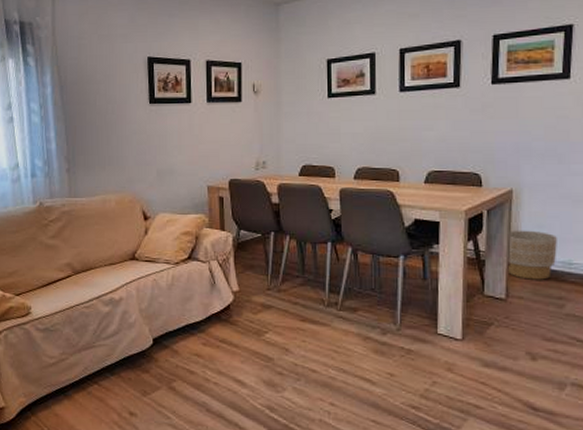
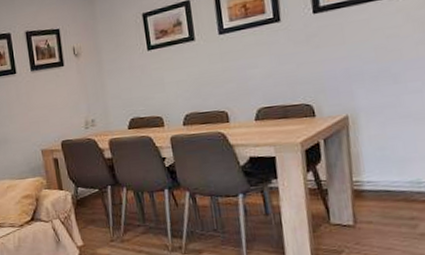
planter: present [507,230,557,280] -> none [351,154,404,204]

